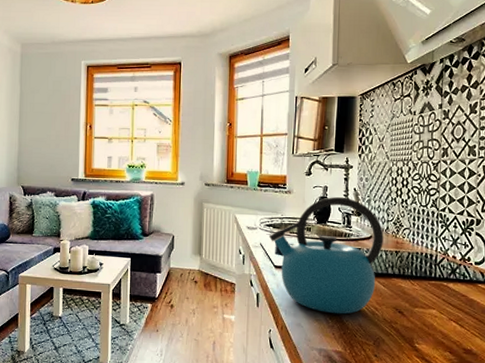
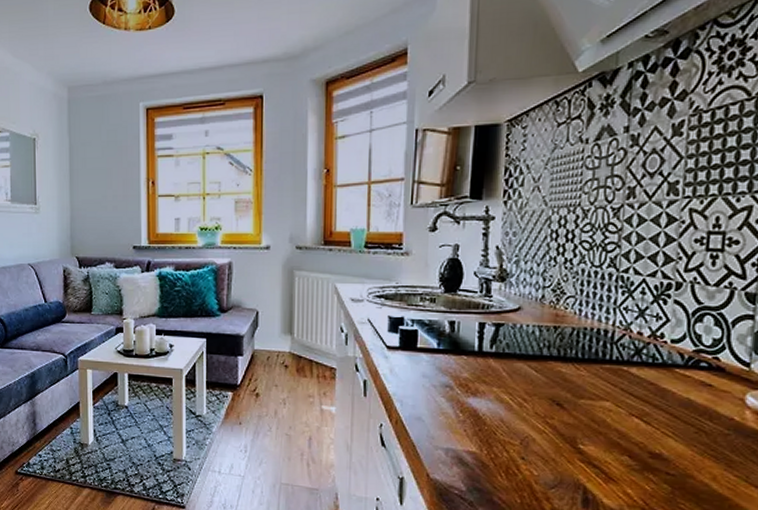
kettle: present [268,197,384,315] -> none [379,258,537,407]

